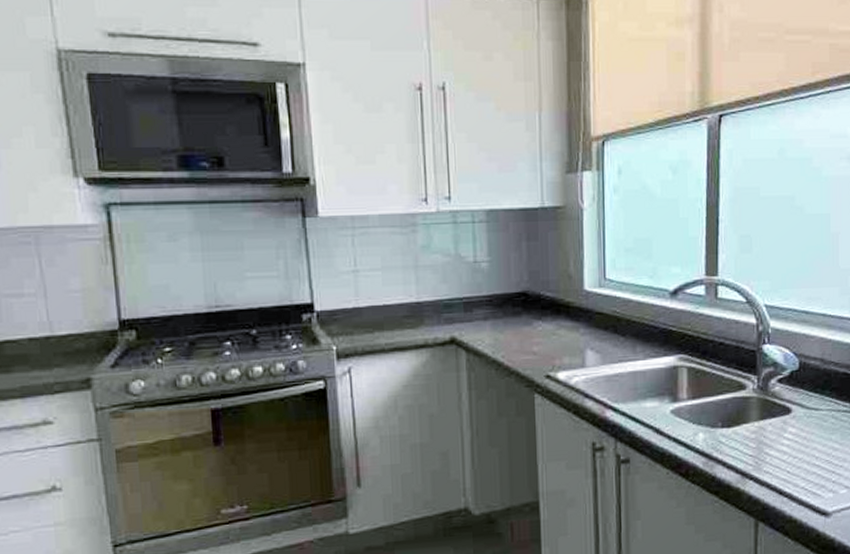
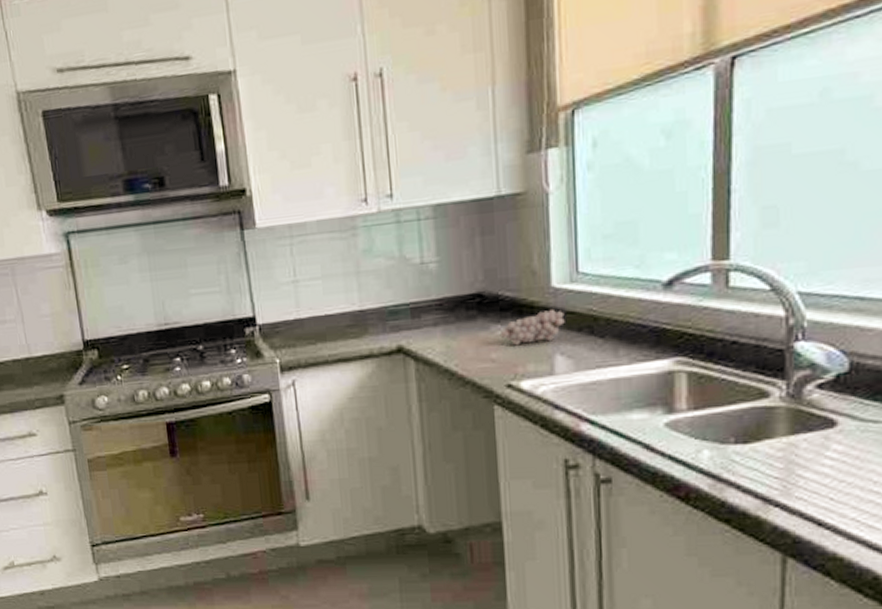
fruit: none [540,309,594,341] -> present [499,309,565,346]

